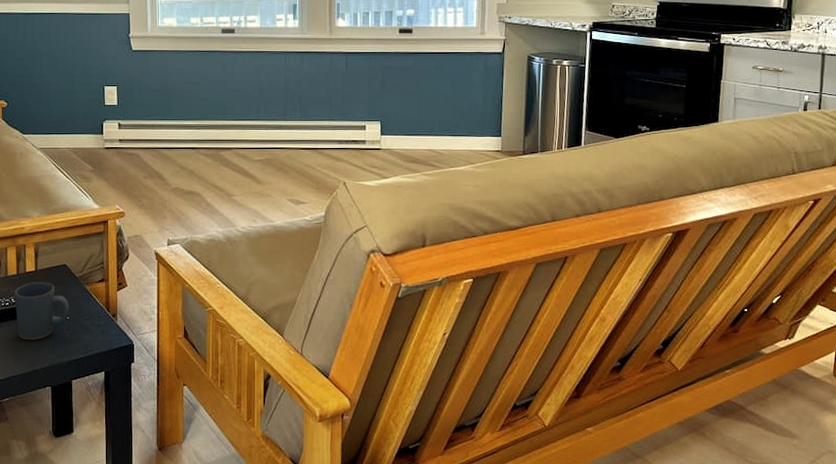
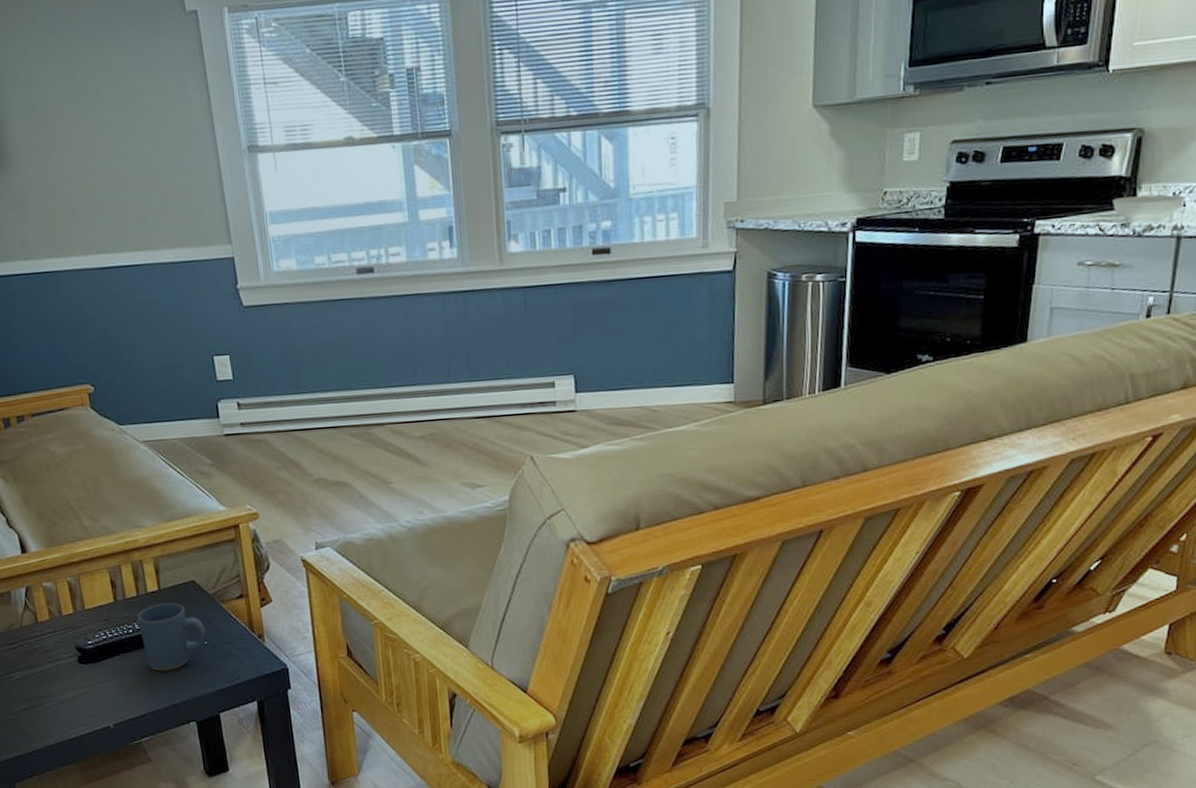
bowl: none [774,23,826,41] -> present [1111,195,1185,222]

